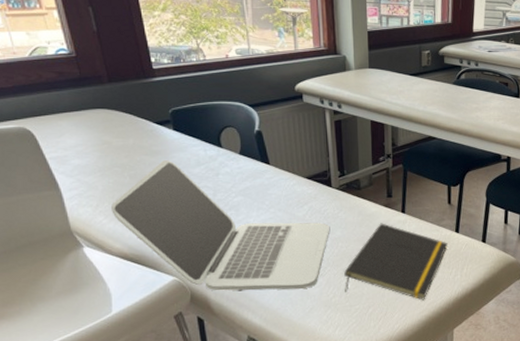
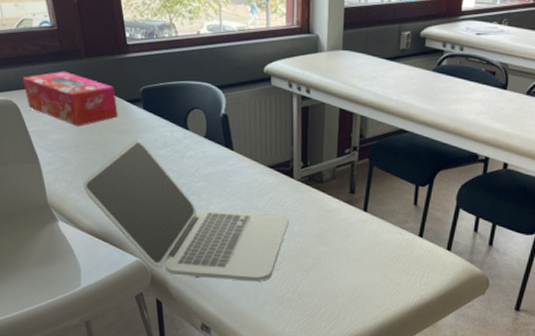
tissue box: none [37,96,146,150] -> present [22,71,118,126]
notepad: present [344,223,449,301] -> none [298,220,411,306]

